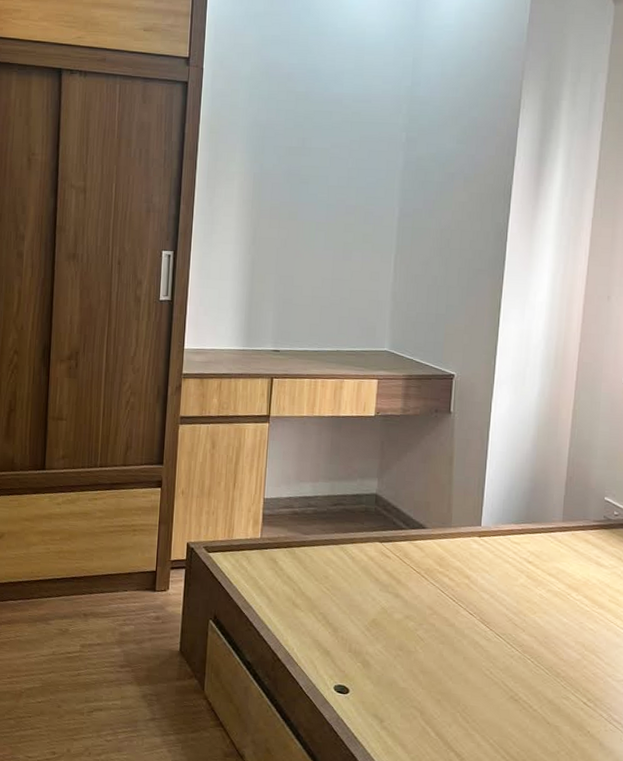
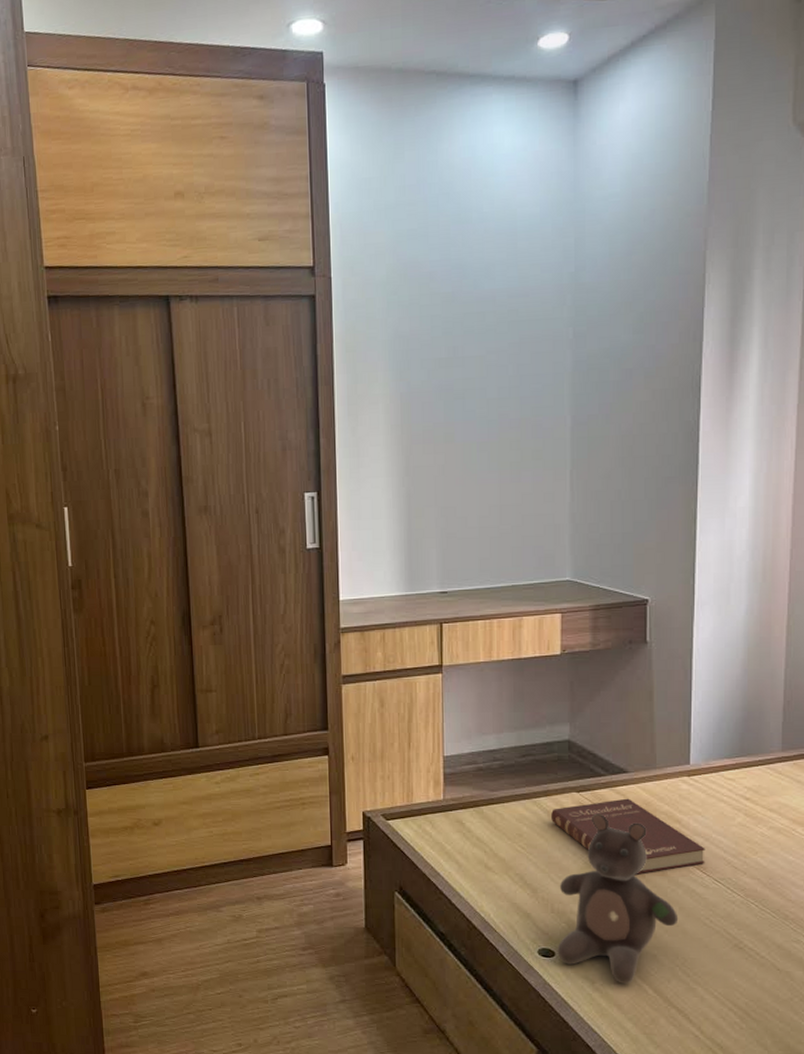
stuffed animal: none [351,563,462,725] -> present [557,813,679,984]
book: none [355,552,490,623] -> present [551,798,705,875]

